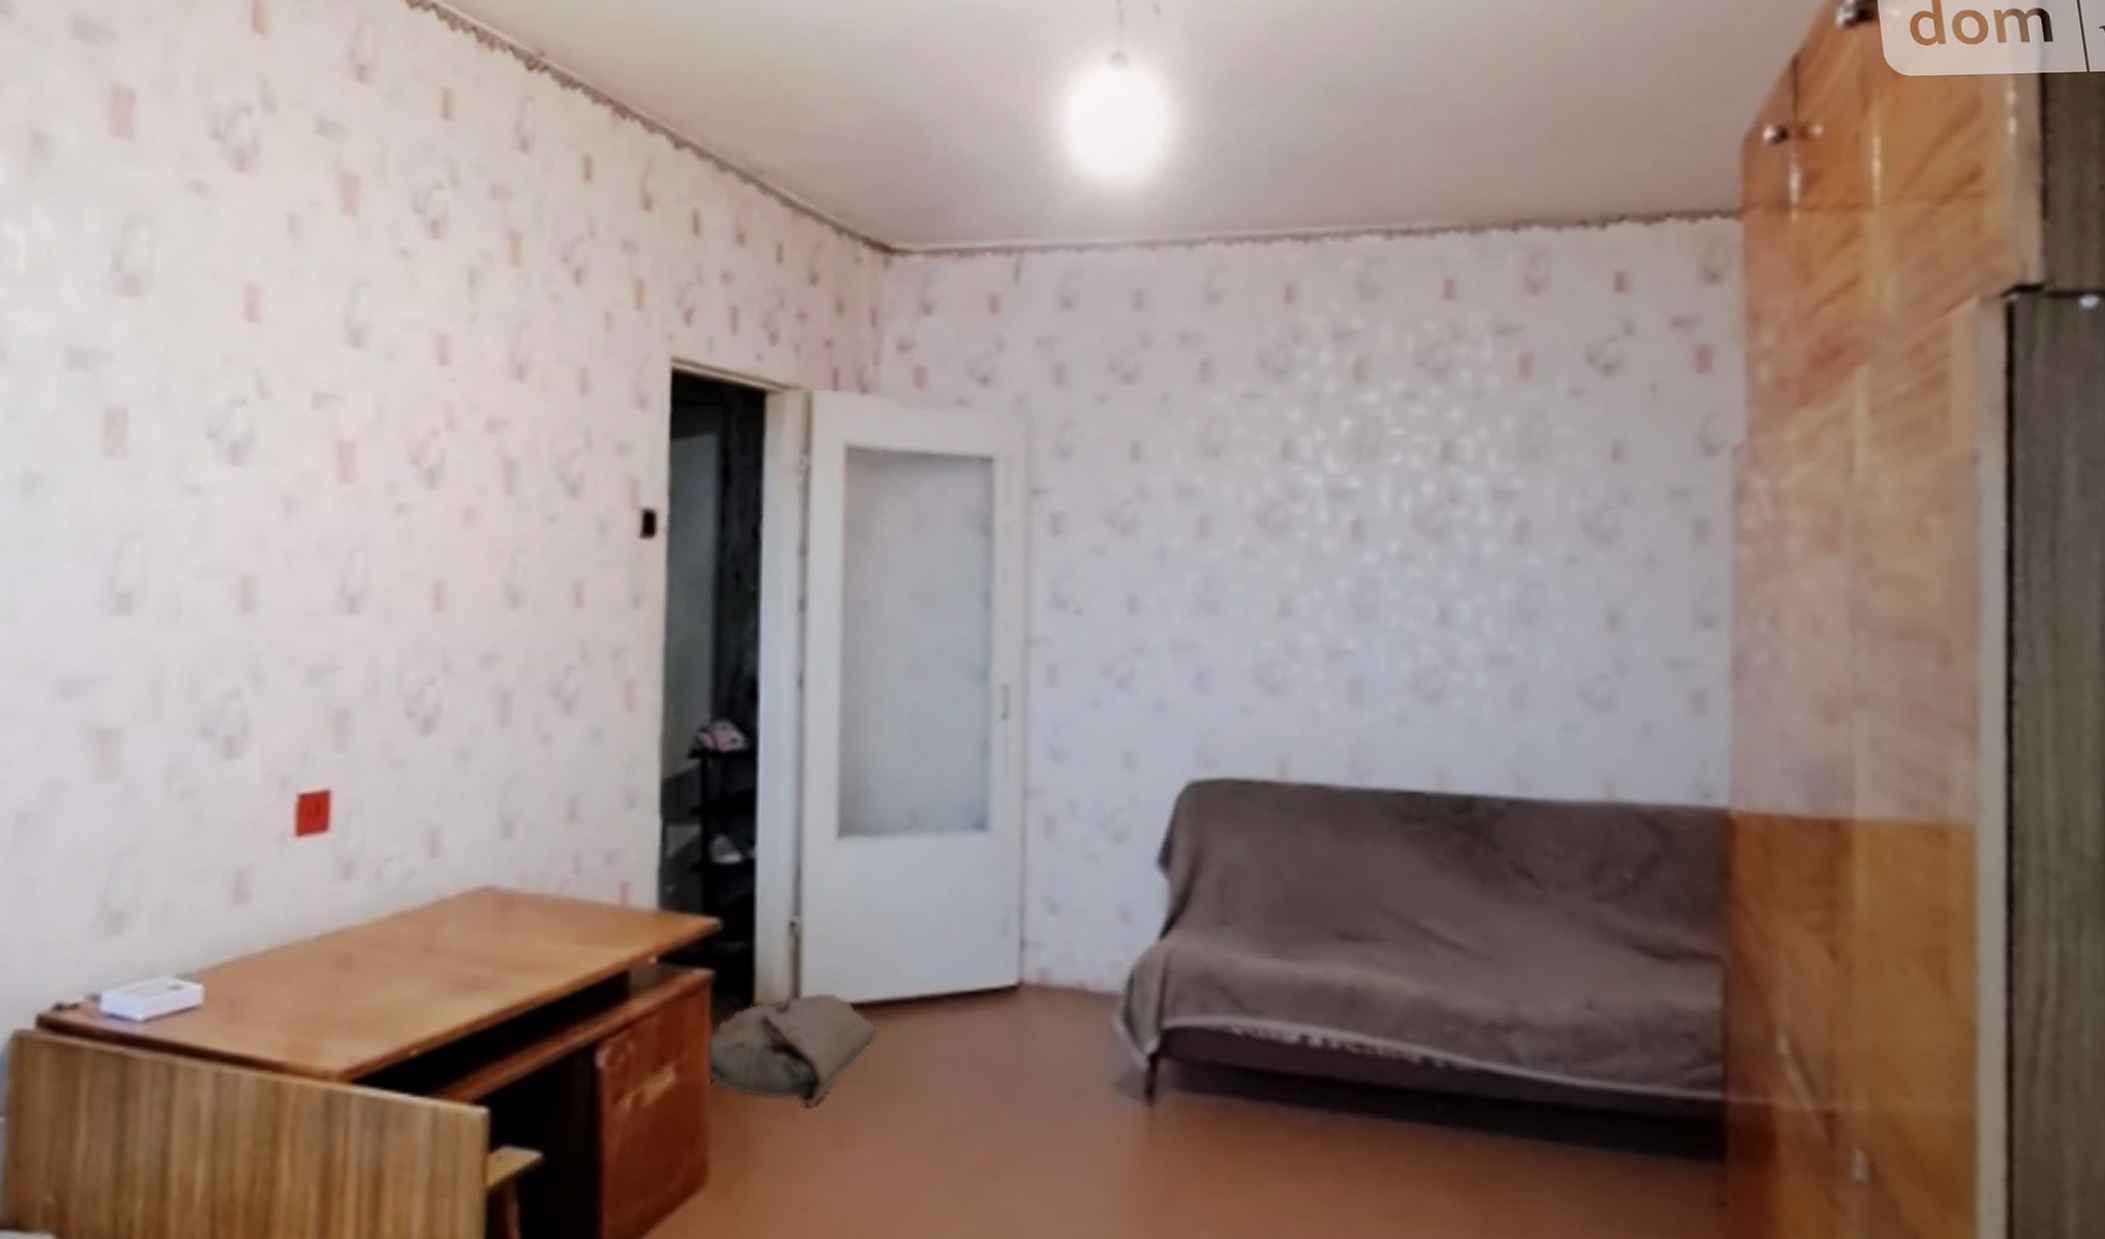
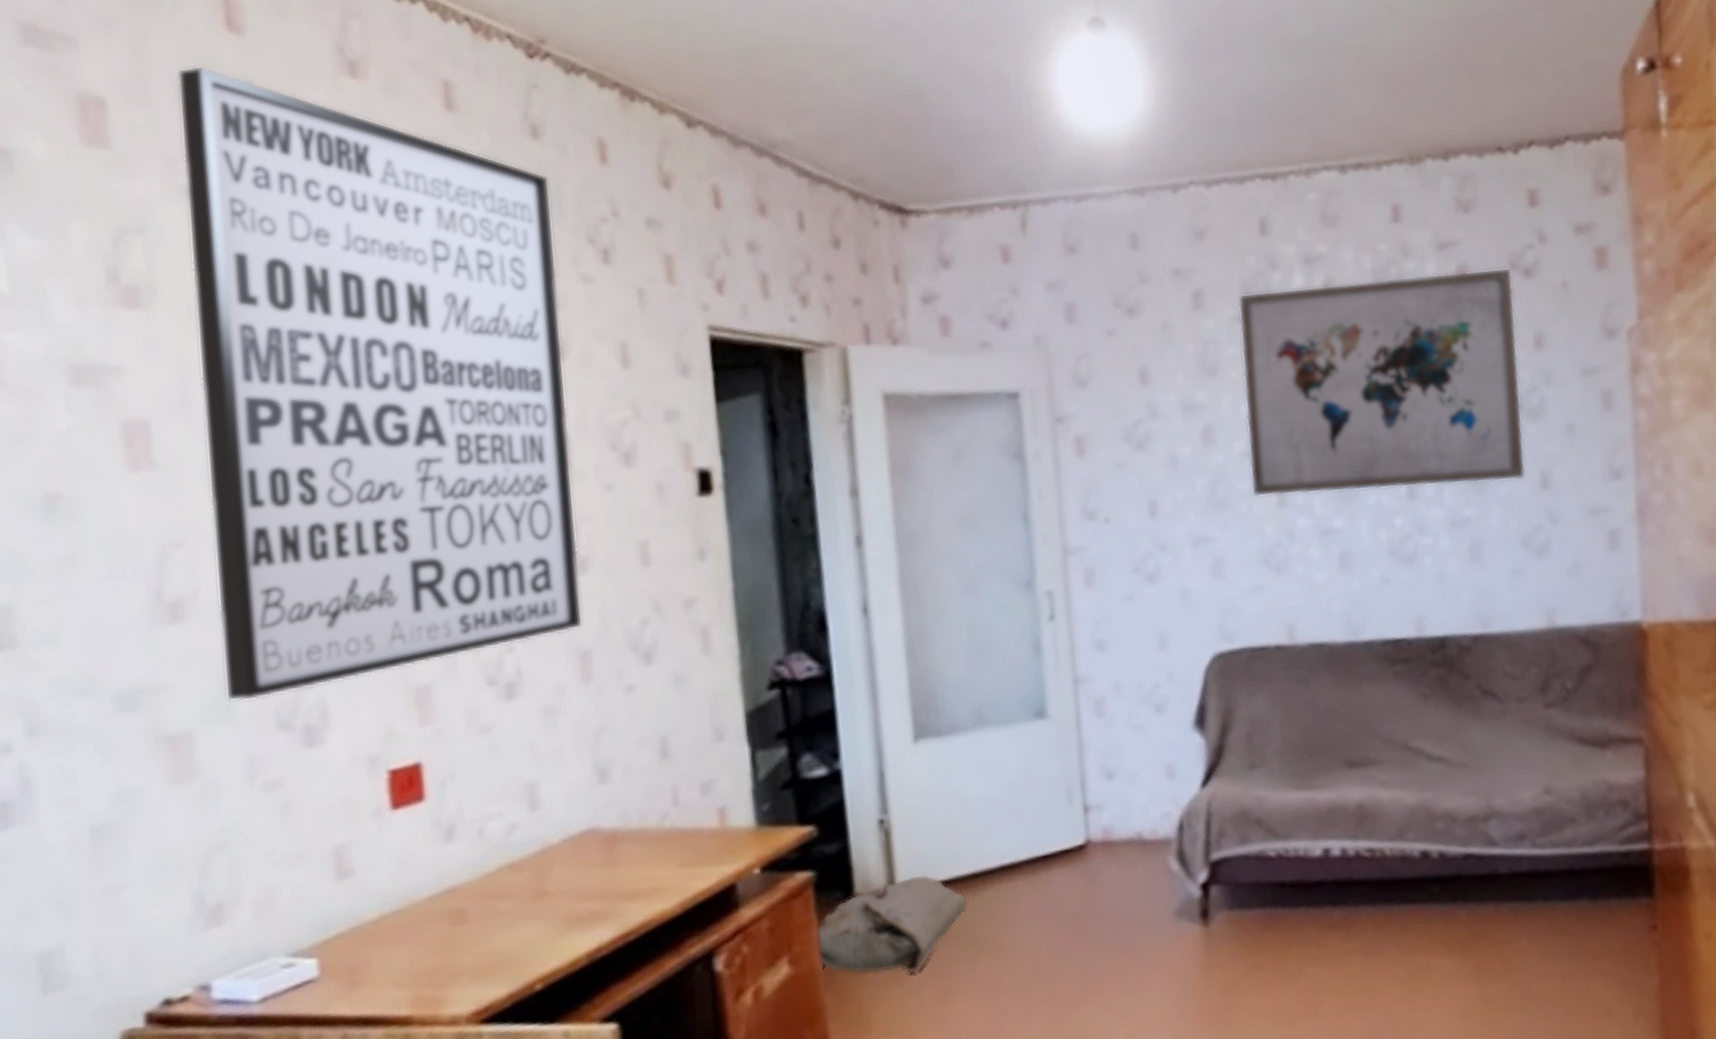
wall art: none [157,65,532,703] -> present [177,66,583,702]
wall art: none [1249,361,1590,616] -> present [1238,267,1526,497]

